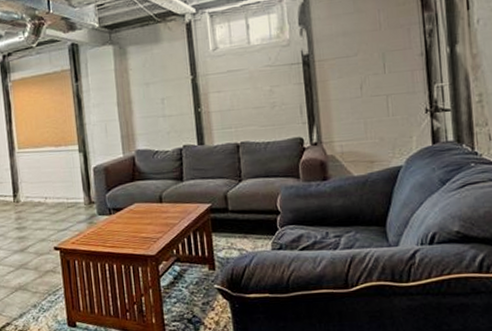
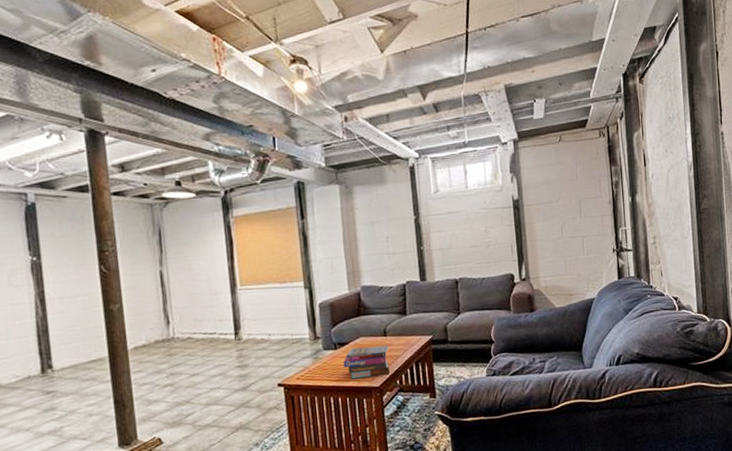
books: none [118,212,166,246] -> present [343,345,390,380]

